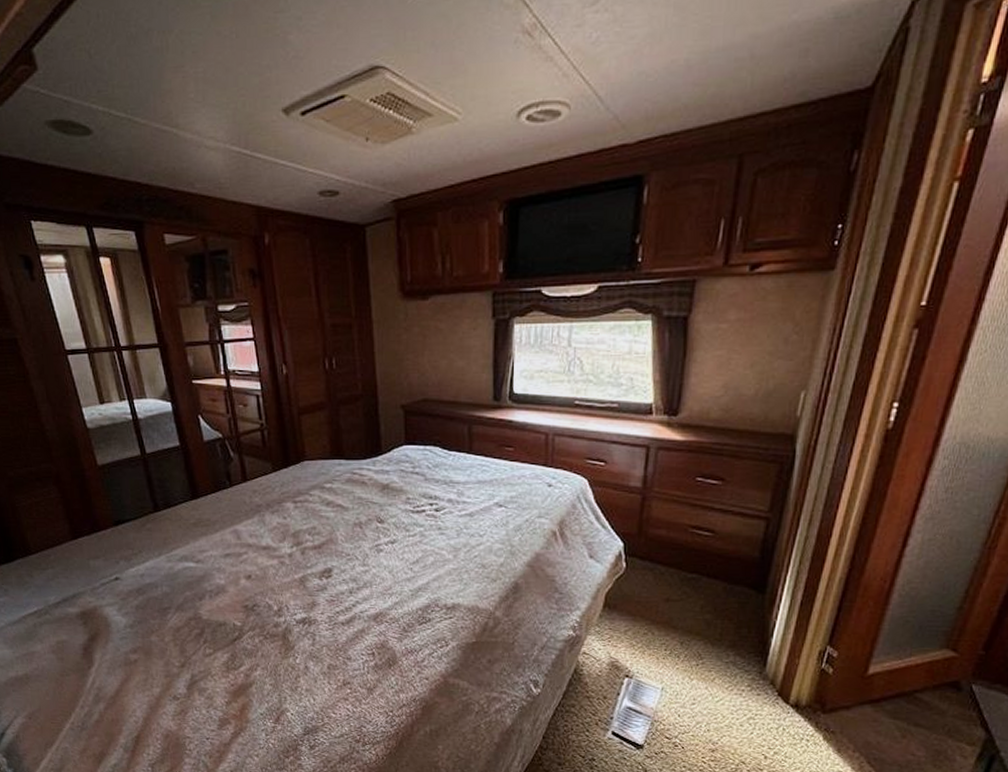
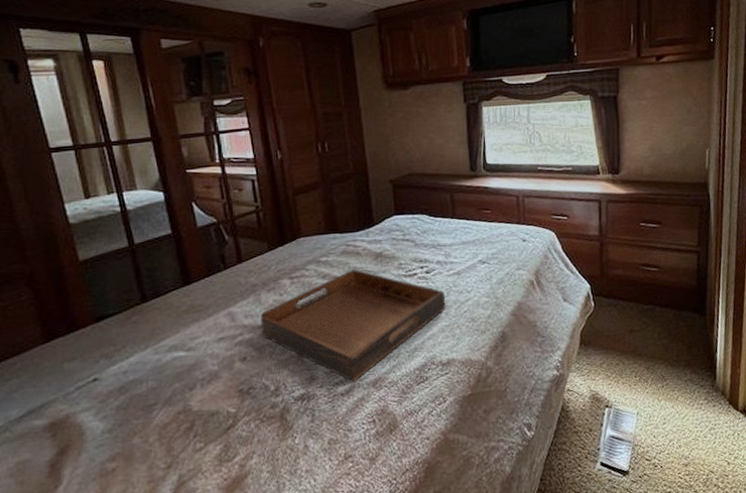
serving tray: none [264,500,455,613] -> present [260,269,446,382]

